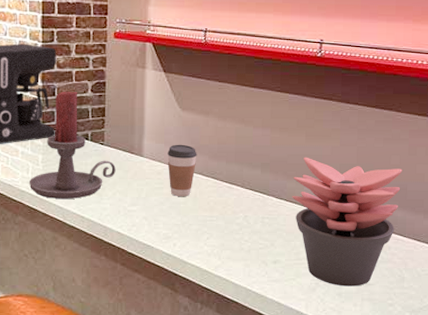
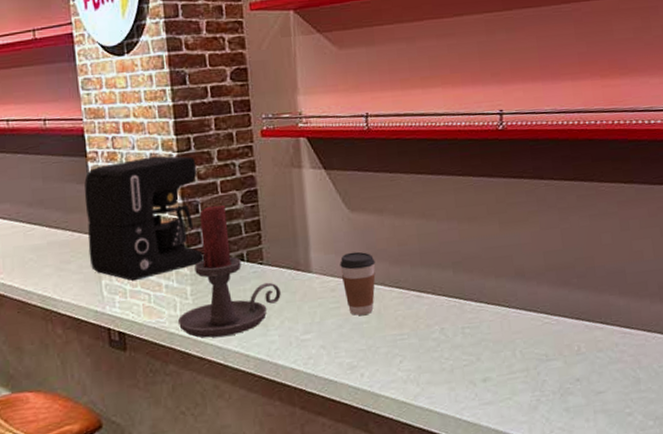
succulent plant: present [292,157,402,286] -> none [492,248,619,399]

